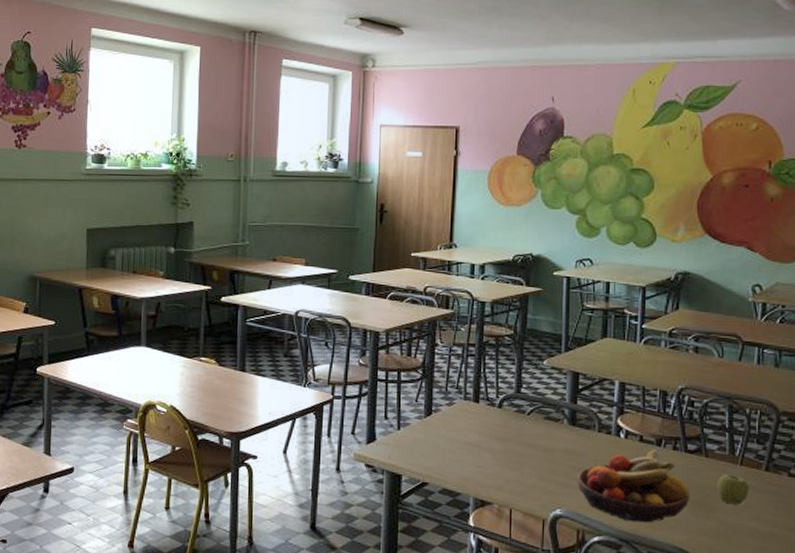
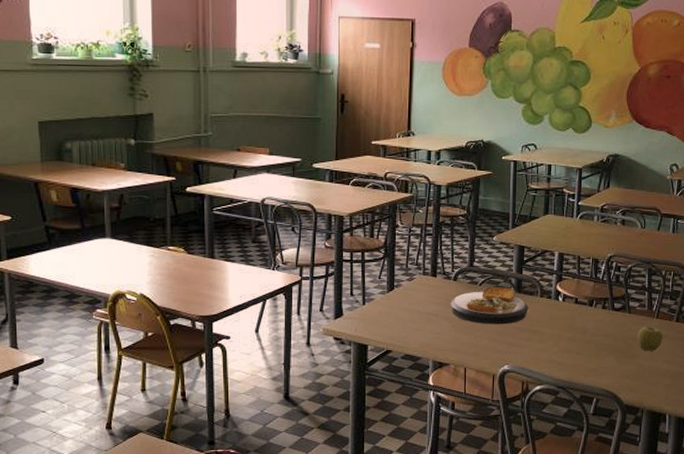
plate: none [494,416,584,462] -> present [451,286,529,325]
fruit bowl: present [577,449,690,523] -> none [522,309,615,372]

